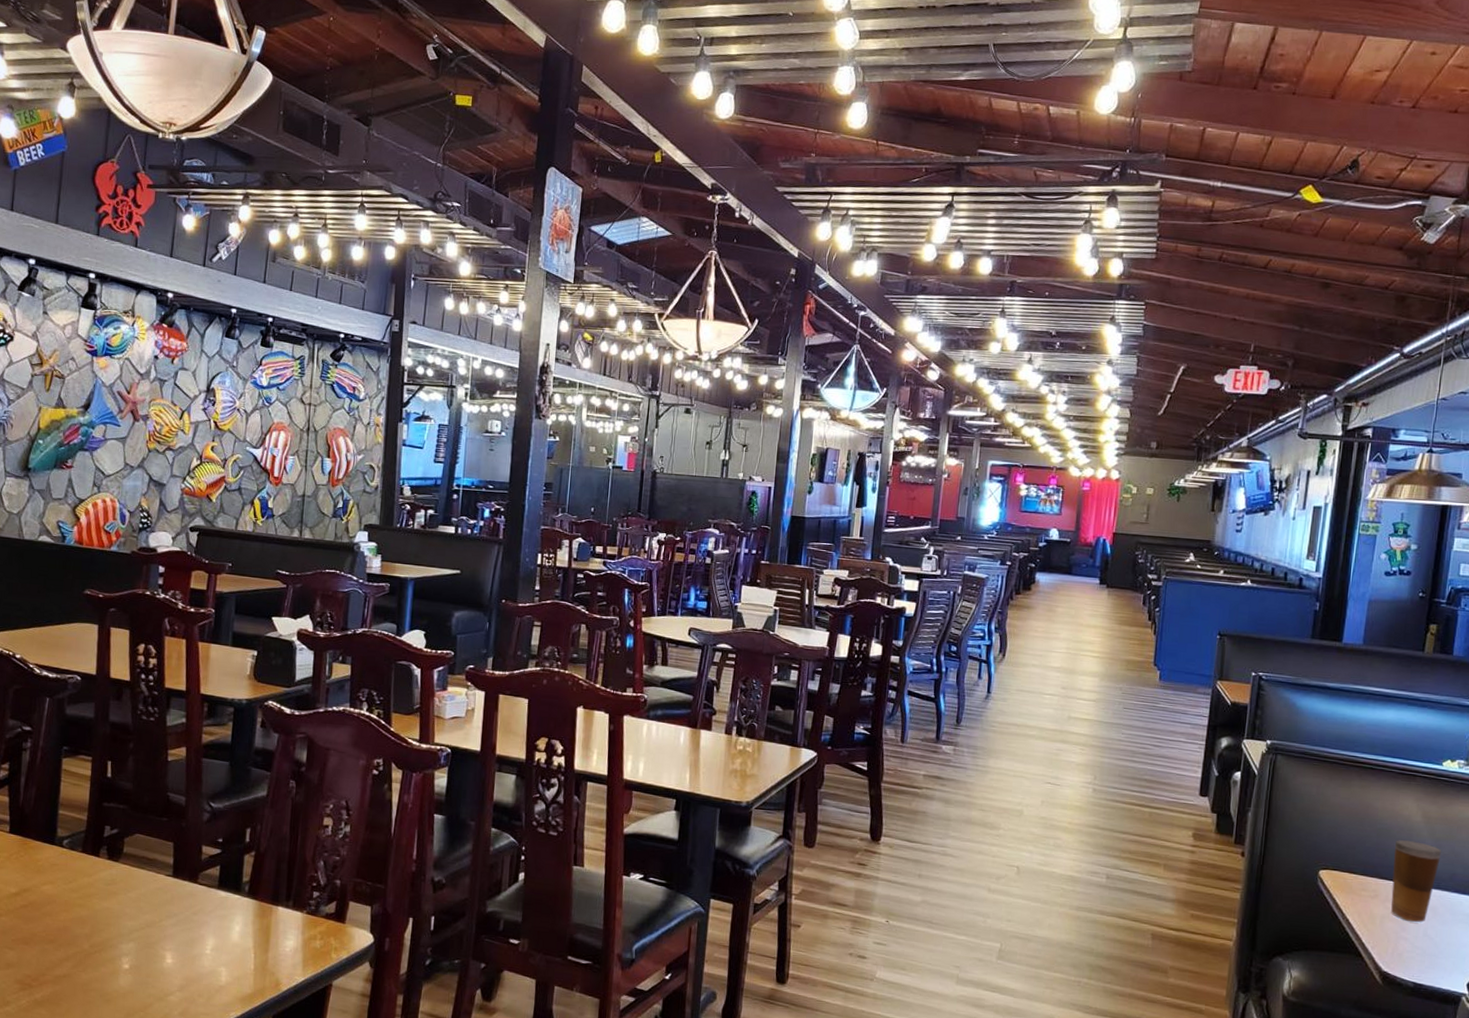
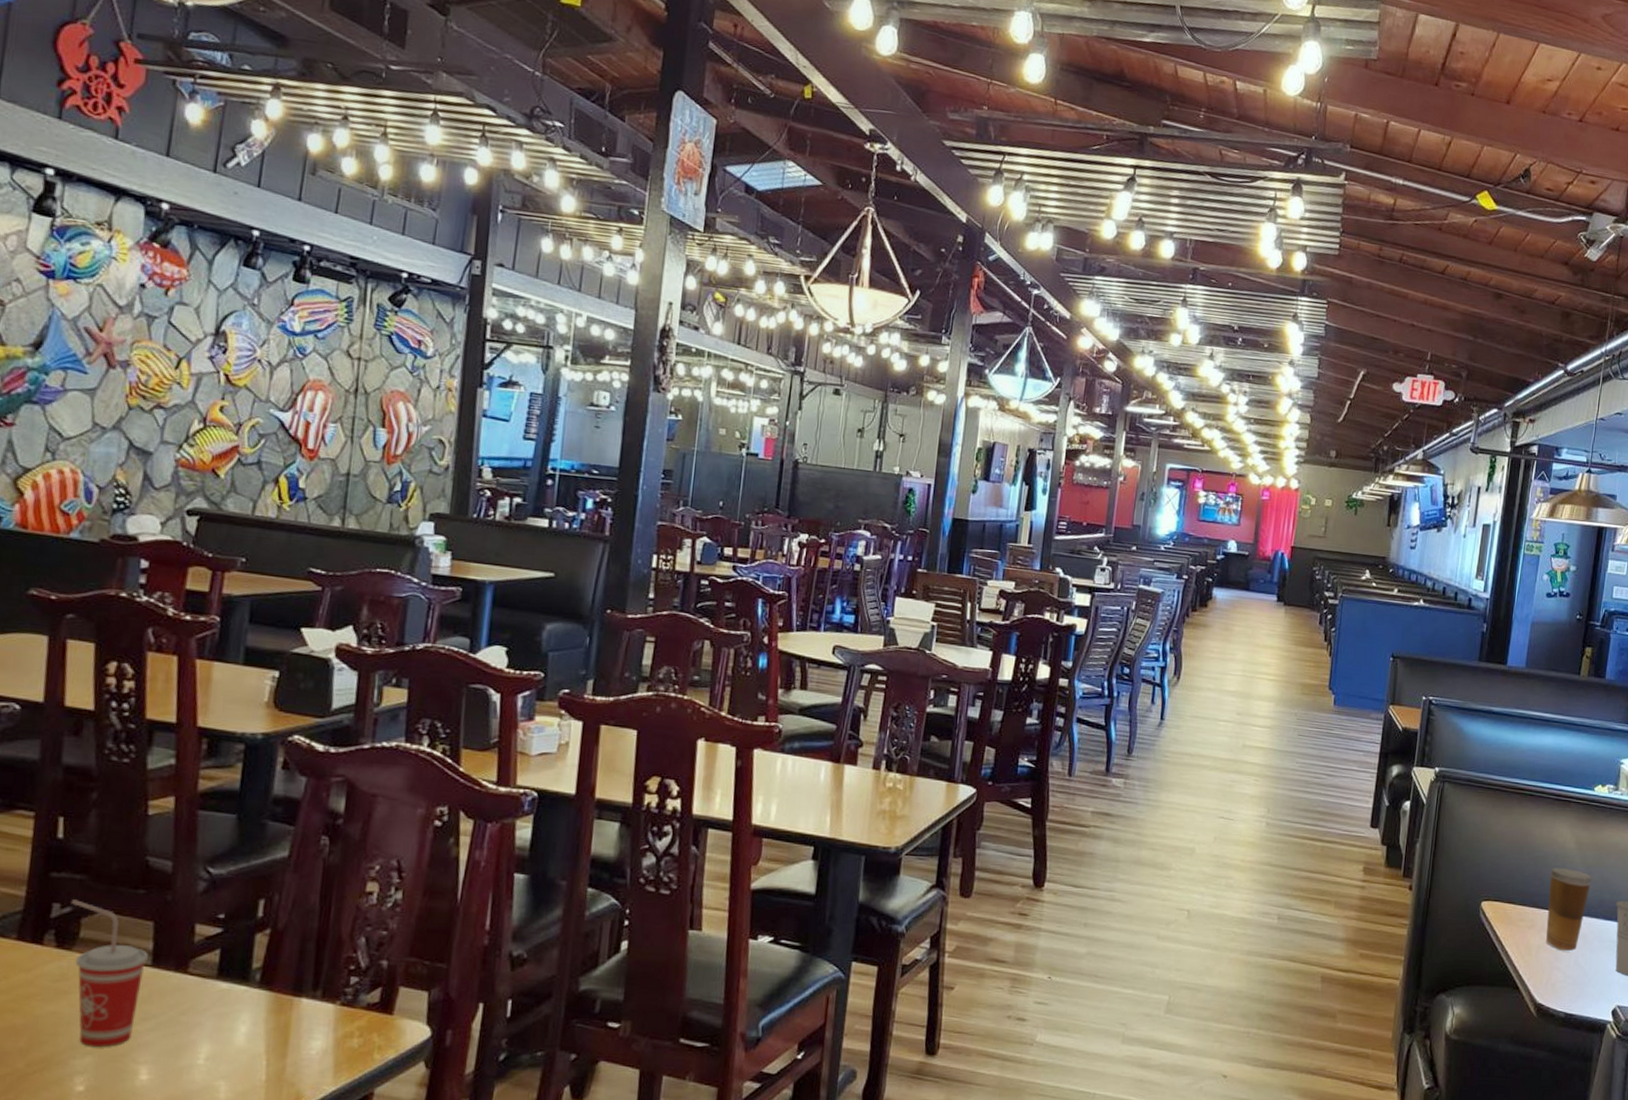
beverage cup: none [117,823,170,936] -> present [70,899,148,1047]

